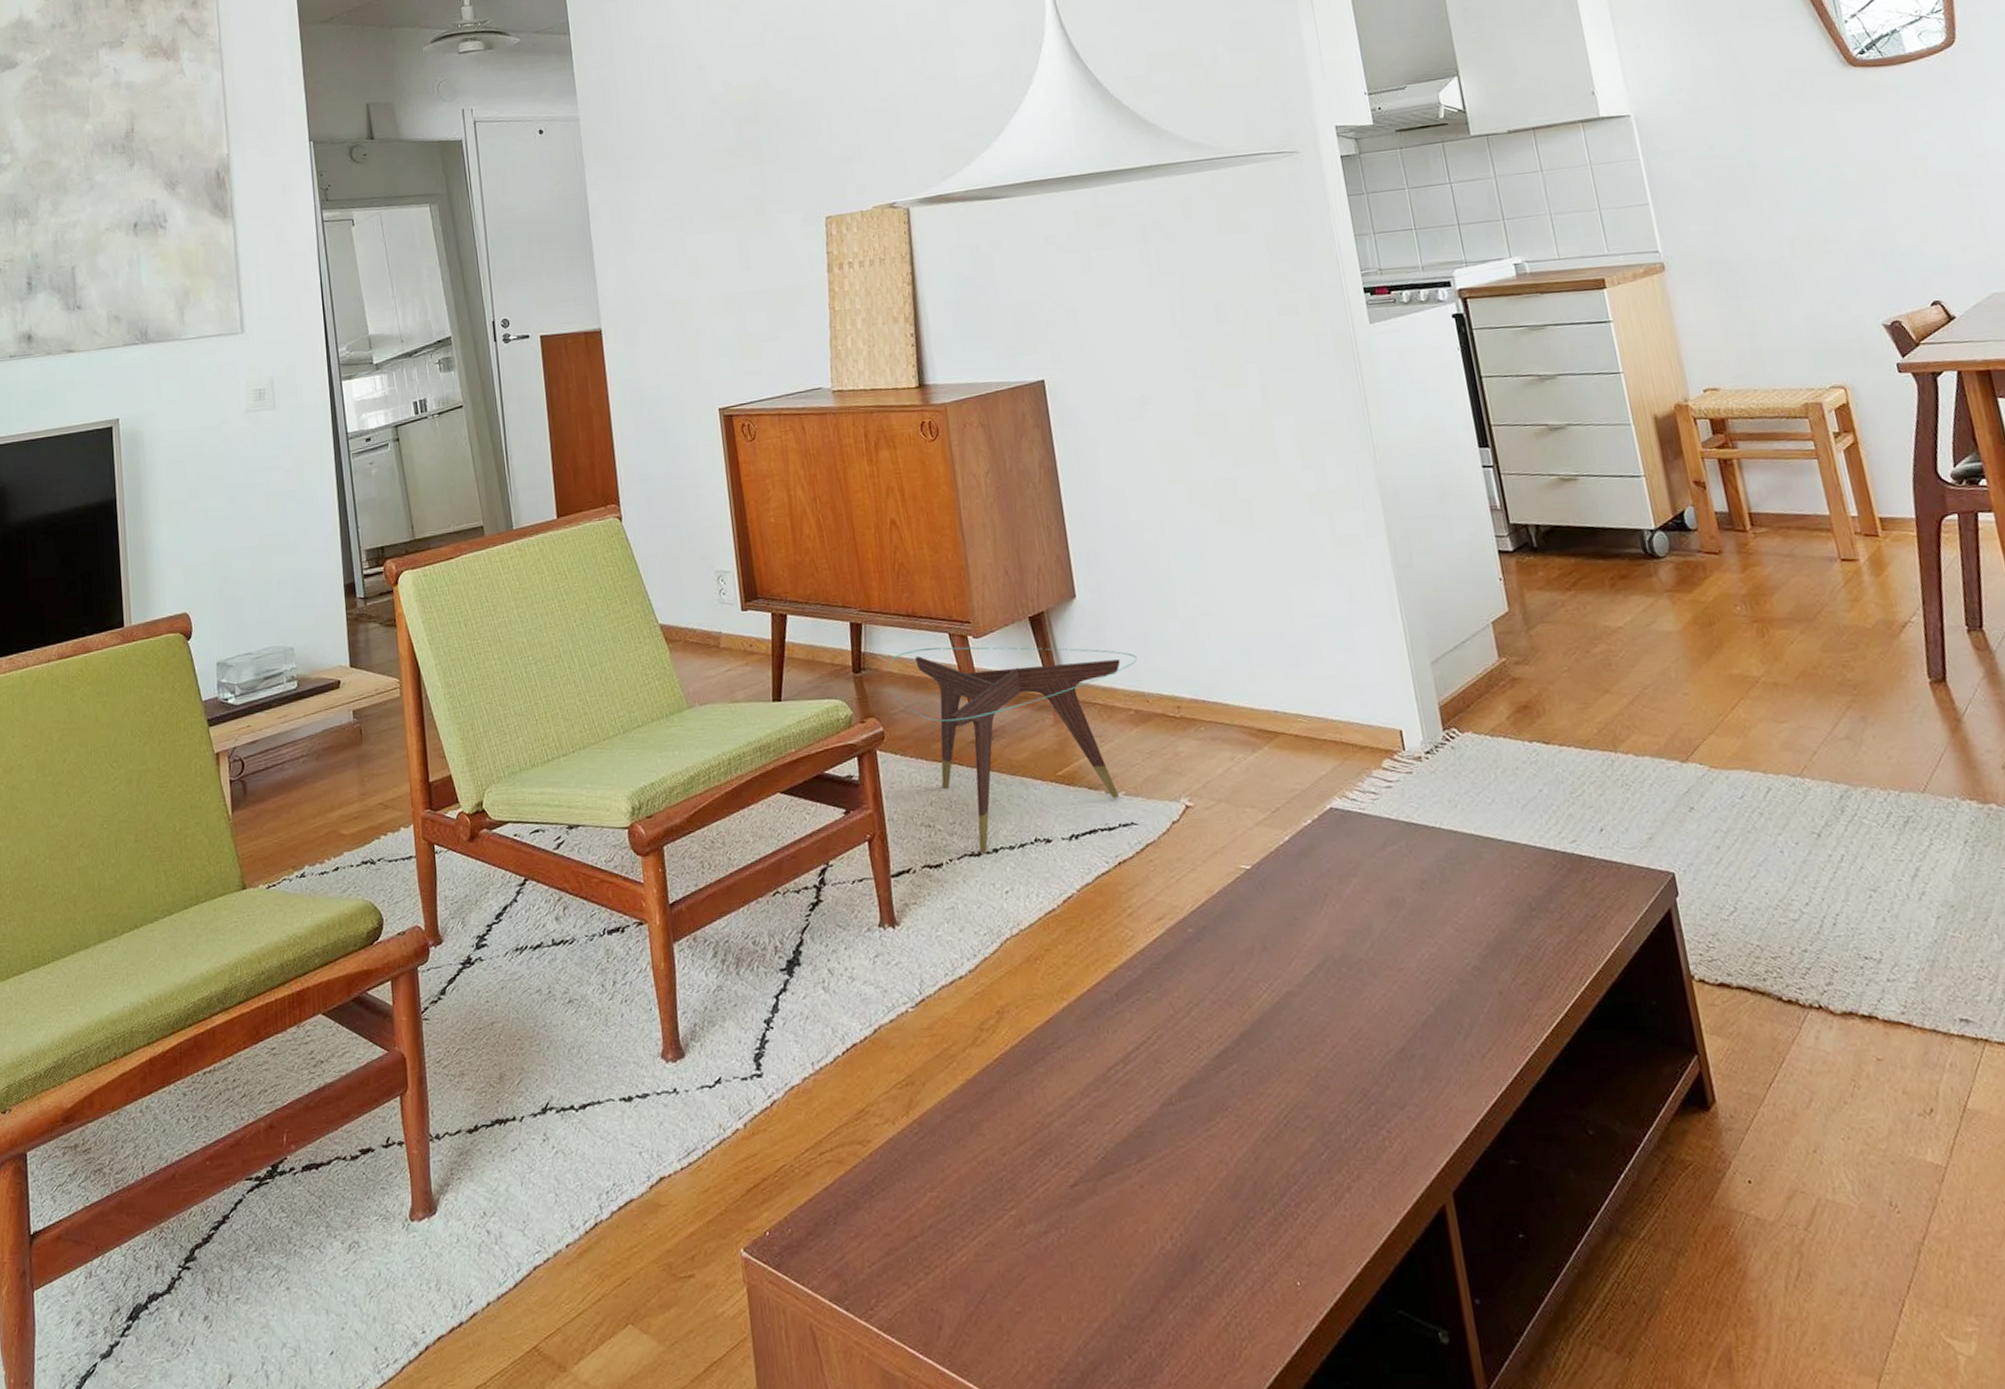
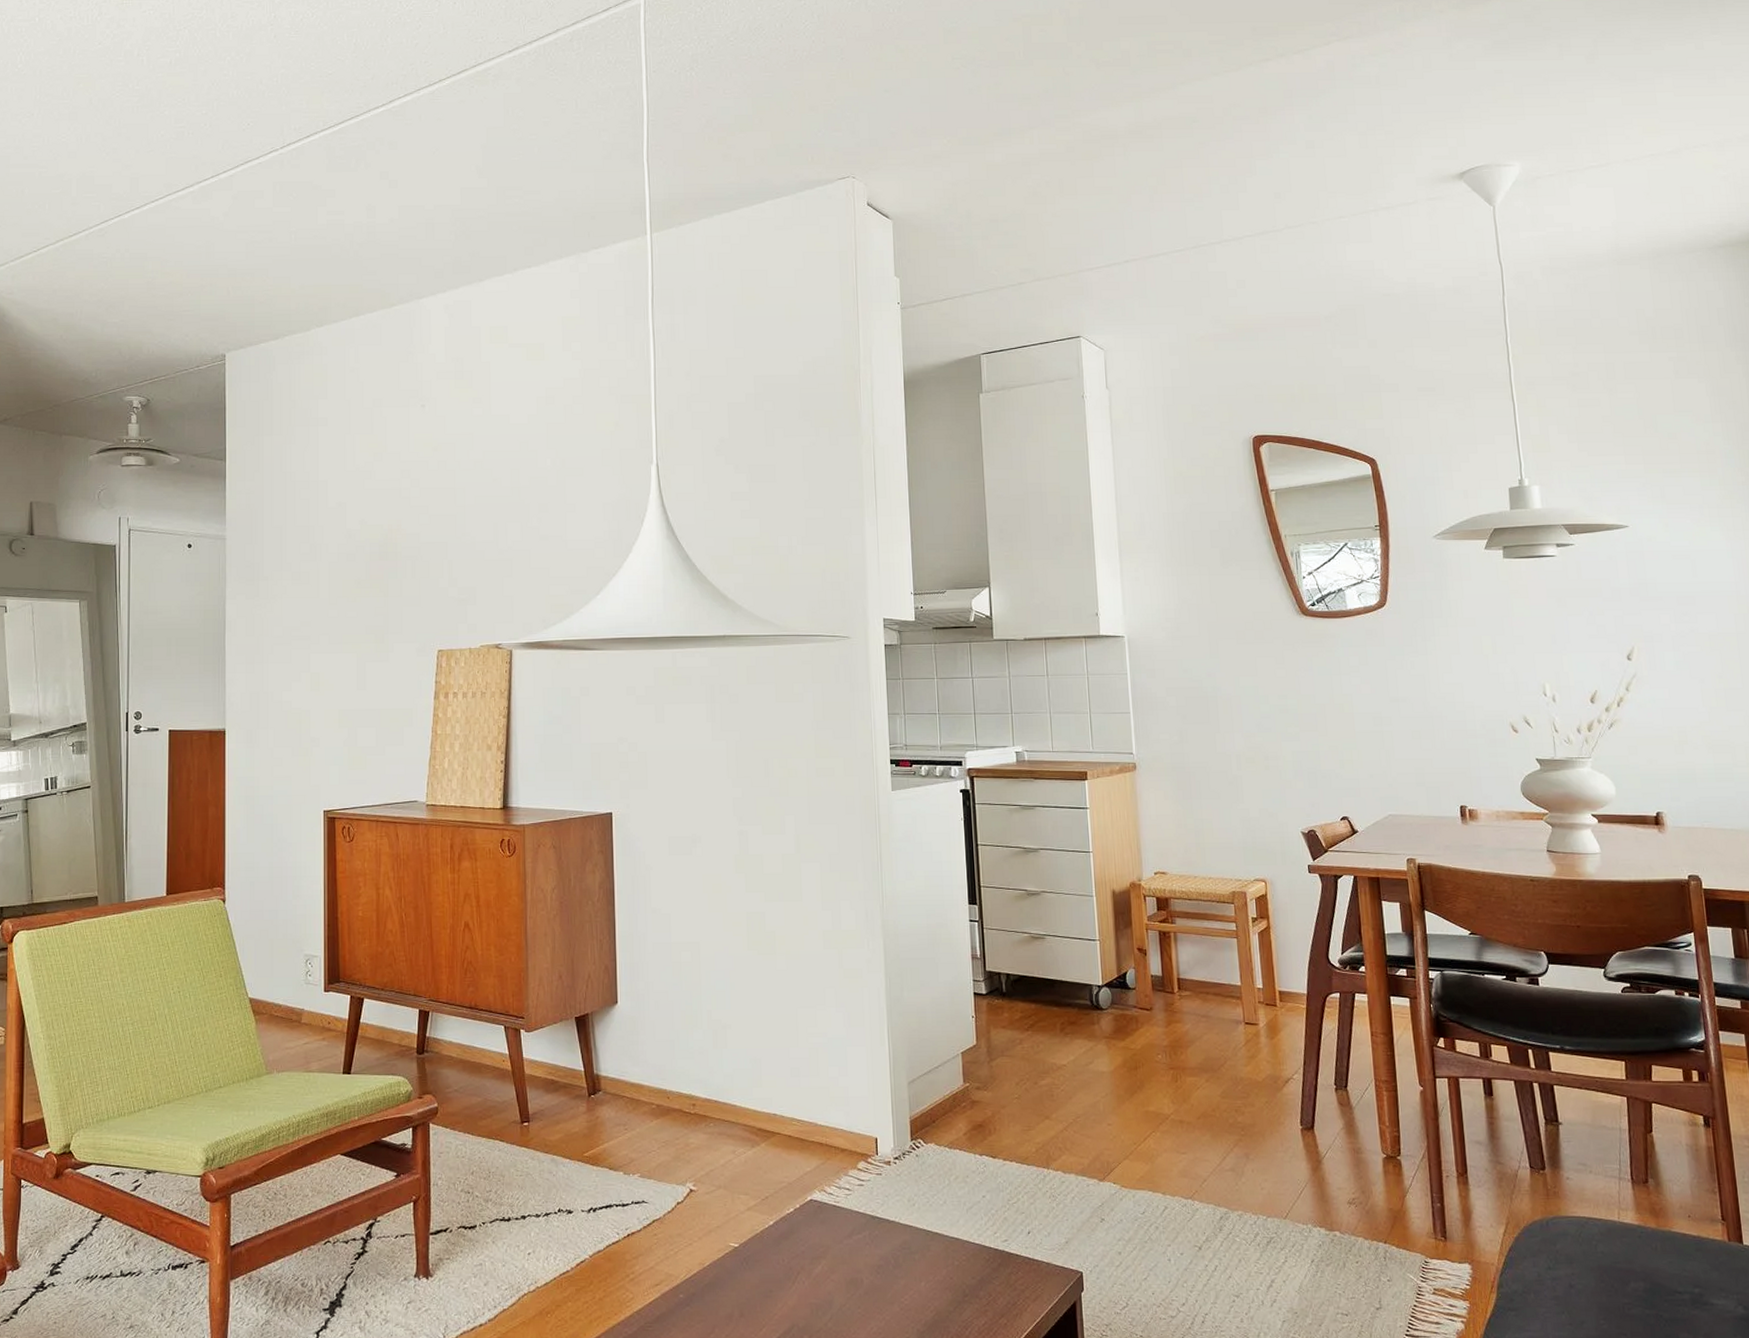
side table: present [887,646,1137,854] -> none [448,1038,663,1219]

